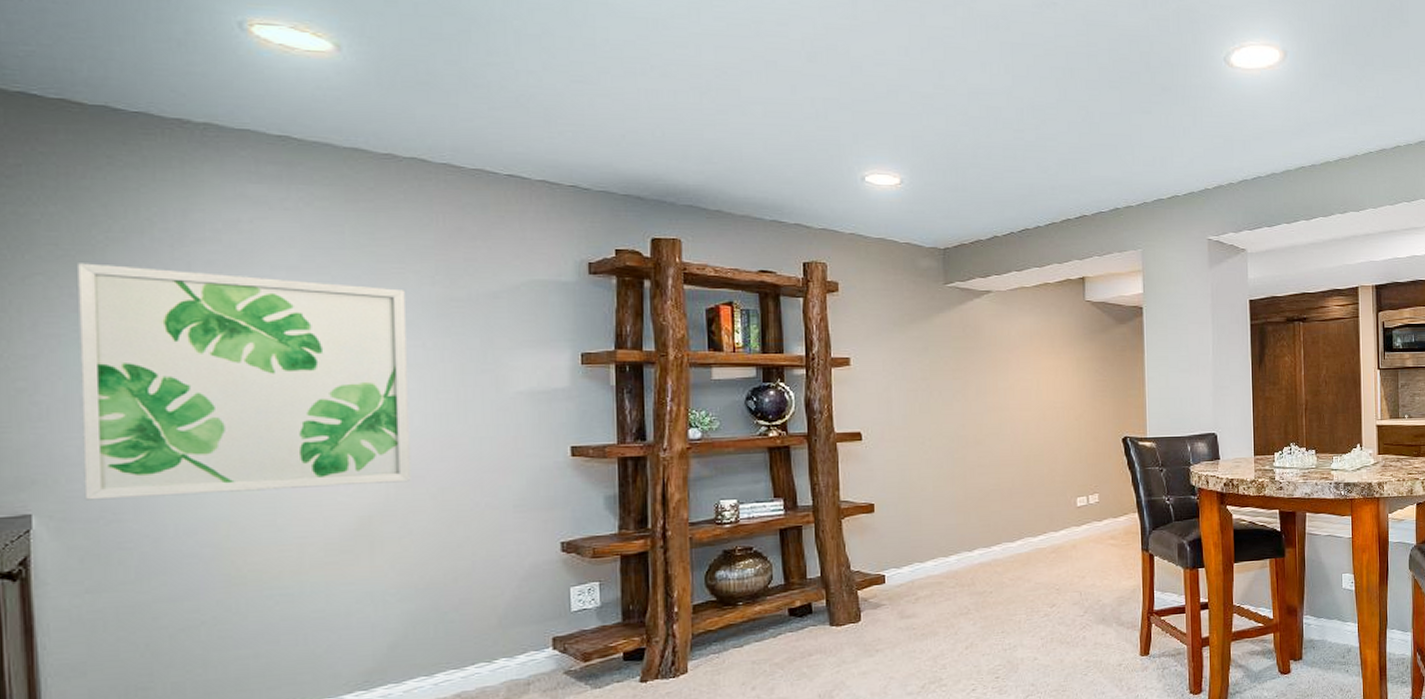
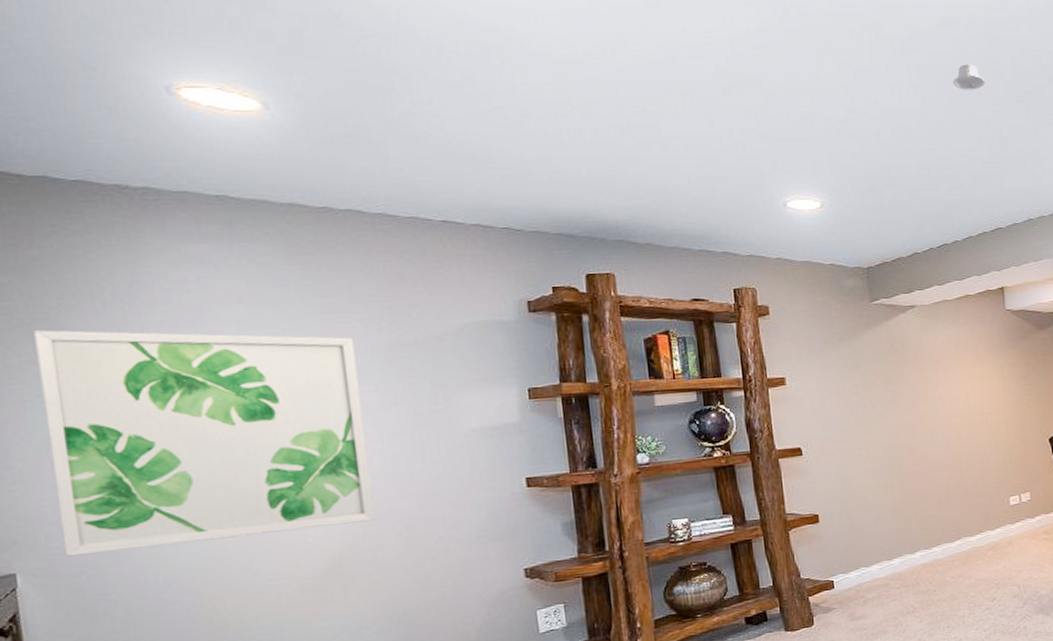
recessed light: none [1046,45,1079,73] -> present [953,64,985,90]

